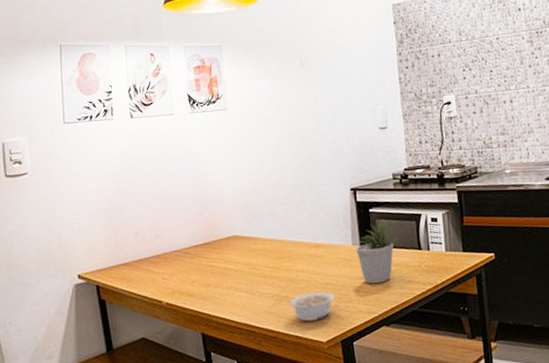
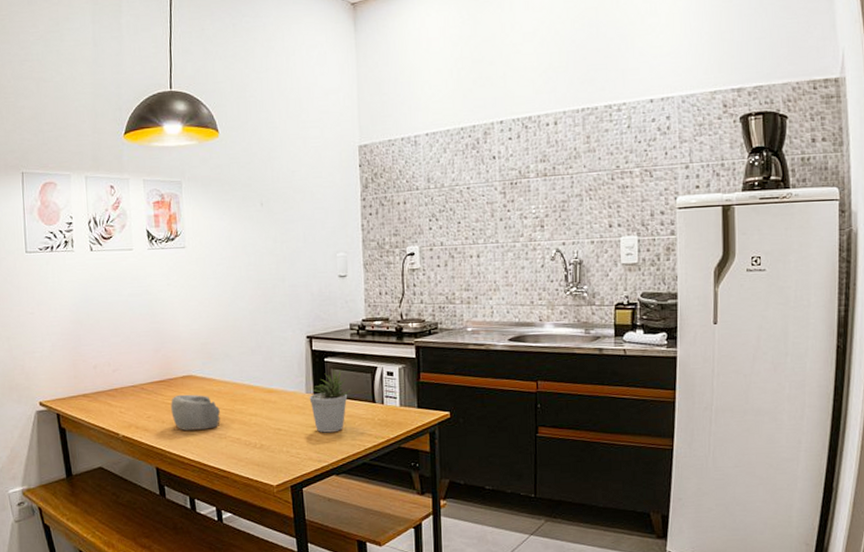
decorative bowl: none [215,255,267,293] -> present [171,394,220,430]
legume: present [289,292,335,322] -> none [242,437,287,465]

